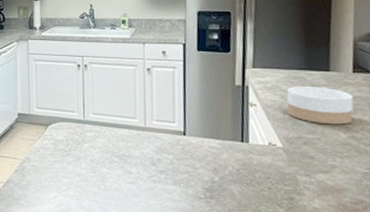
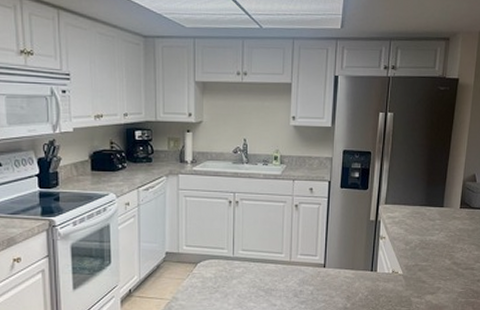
bowl: present [286,86,354,125] -> none [408,221,458,253]

